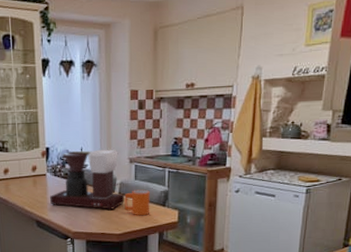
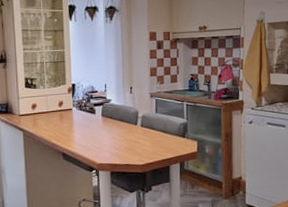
coffee maker: present [50,149,124,211] -> none [76,85,146,143]
mug: present [124,189,150,216] -> none [146,122,171,147]

